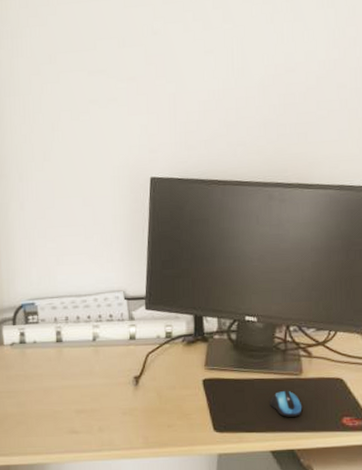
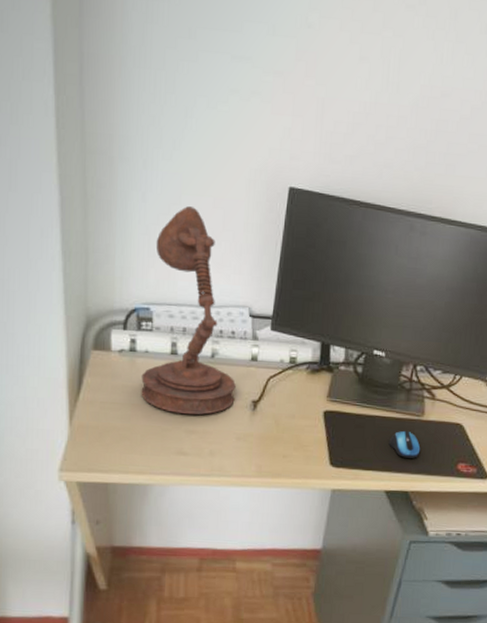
desk lamp: none [32,208,118,395] -> present [141,206,236,415]

